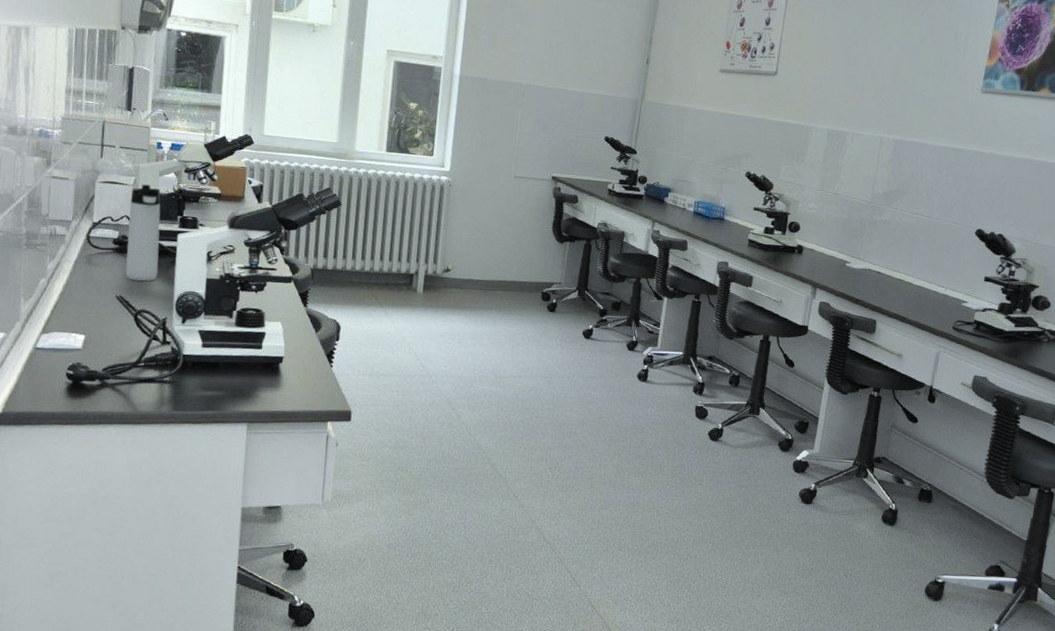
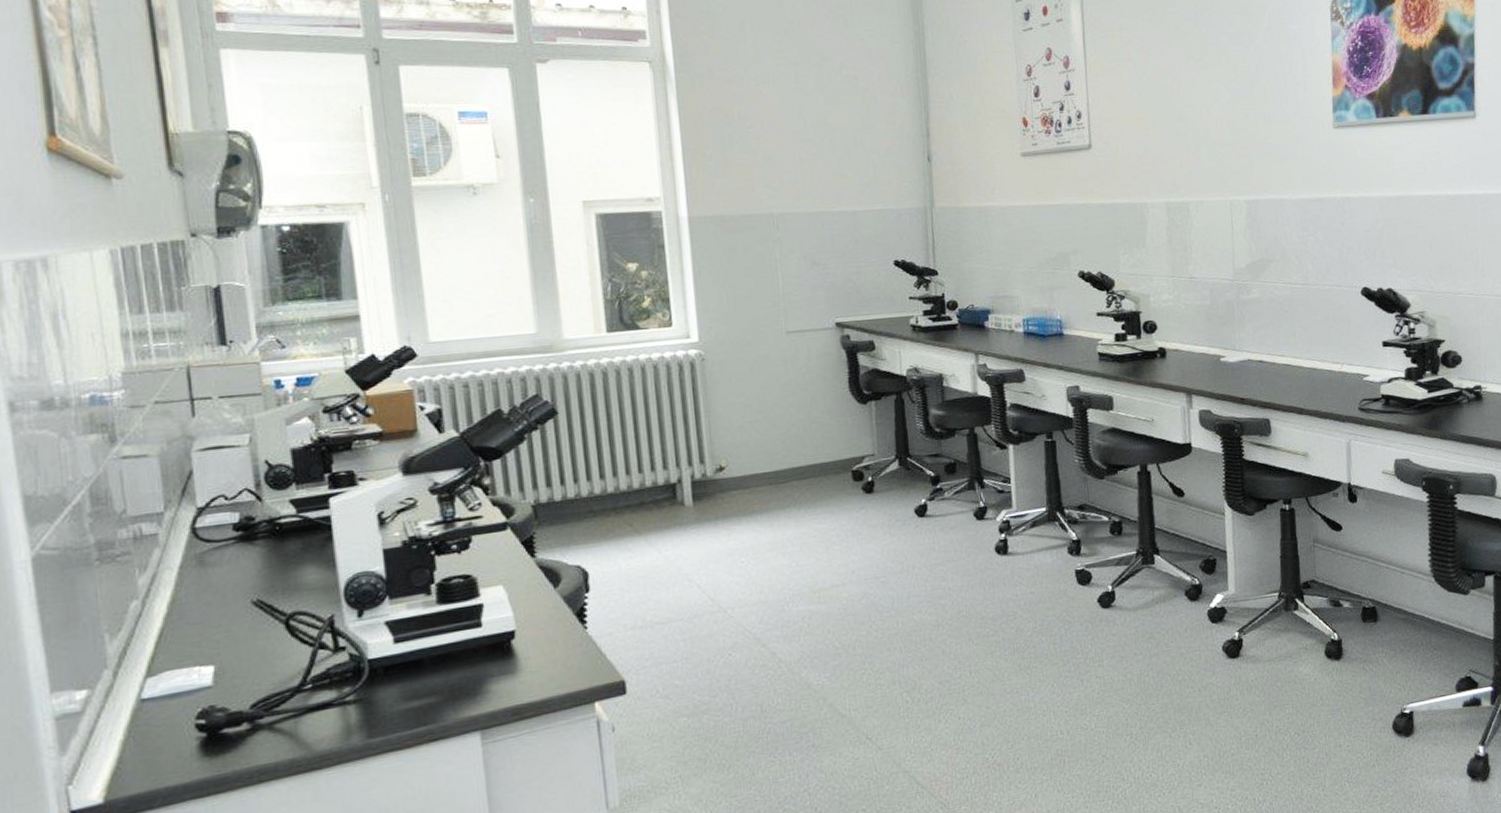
thermos bottle: present [125,184,161,281] -> none [248,440,310,575]

